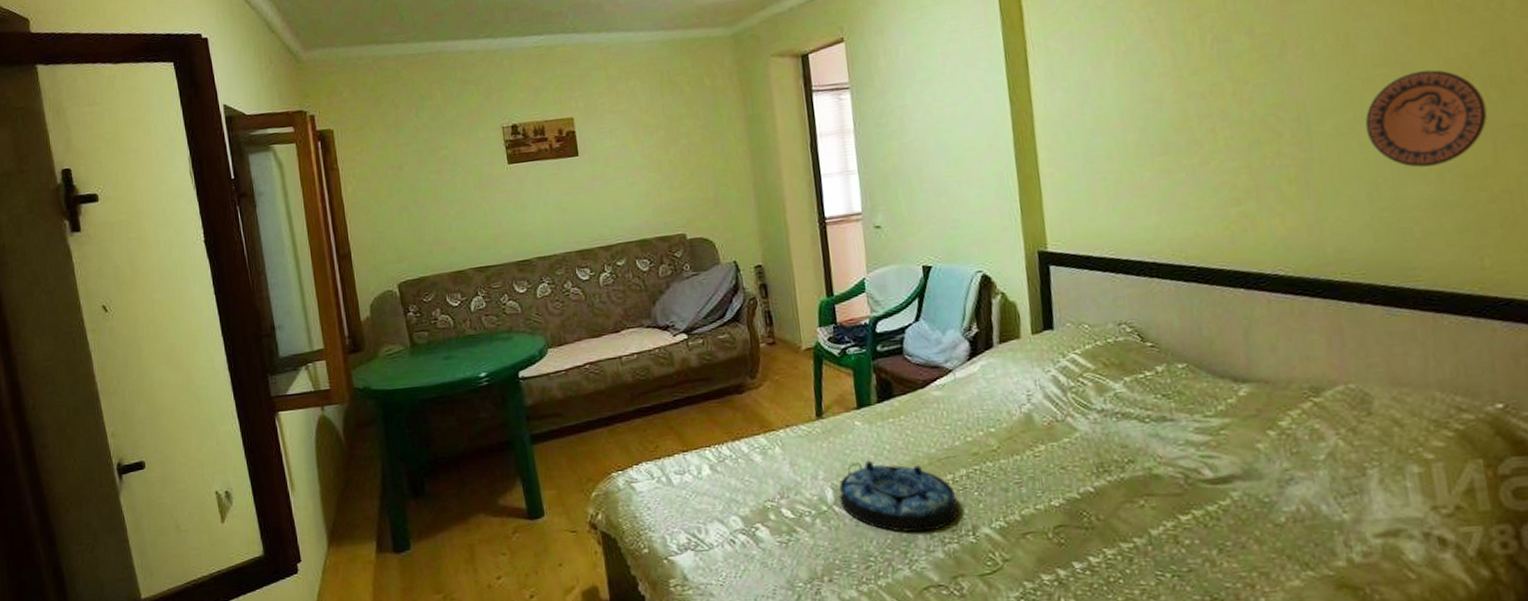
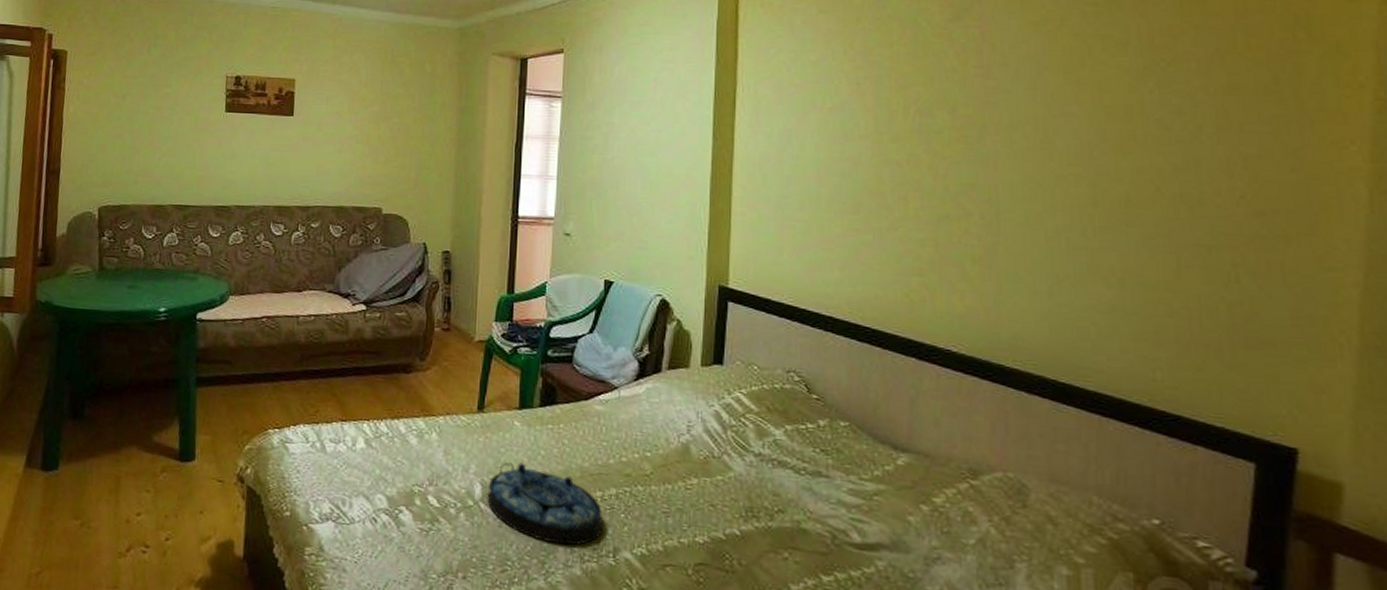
decorative plate: present [1365,70,1488,168] -> none [1053,177,1175,271]

